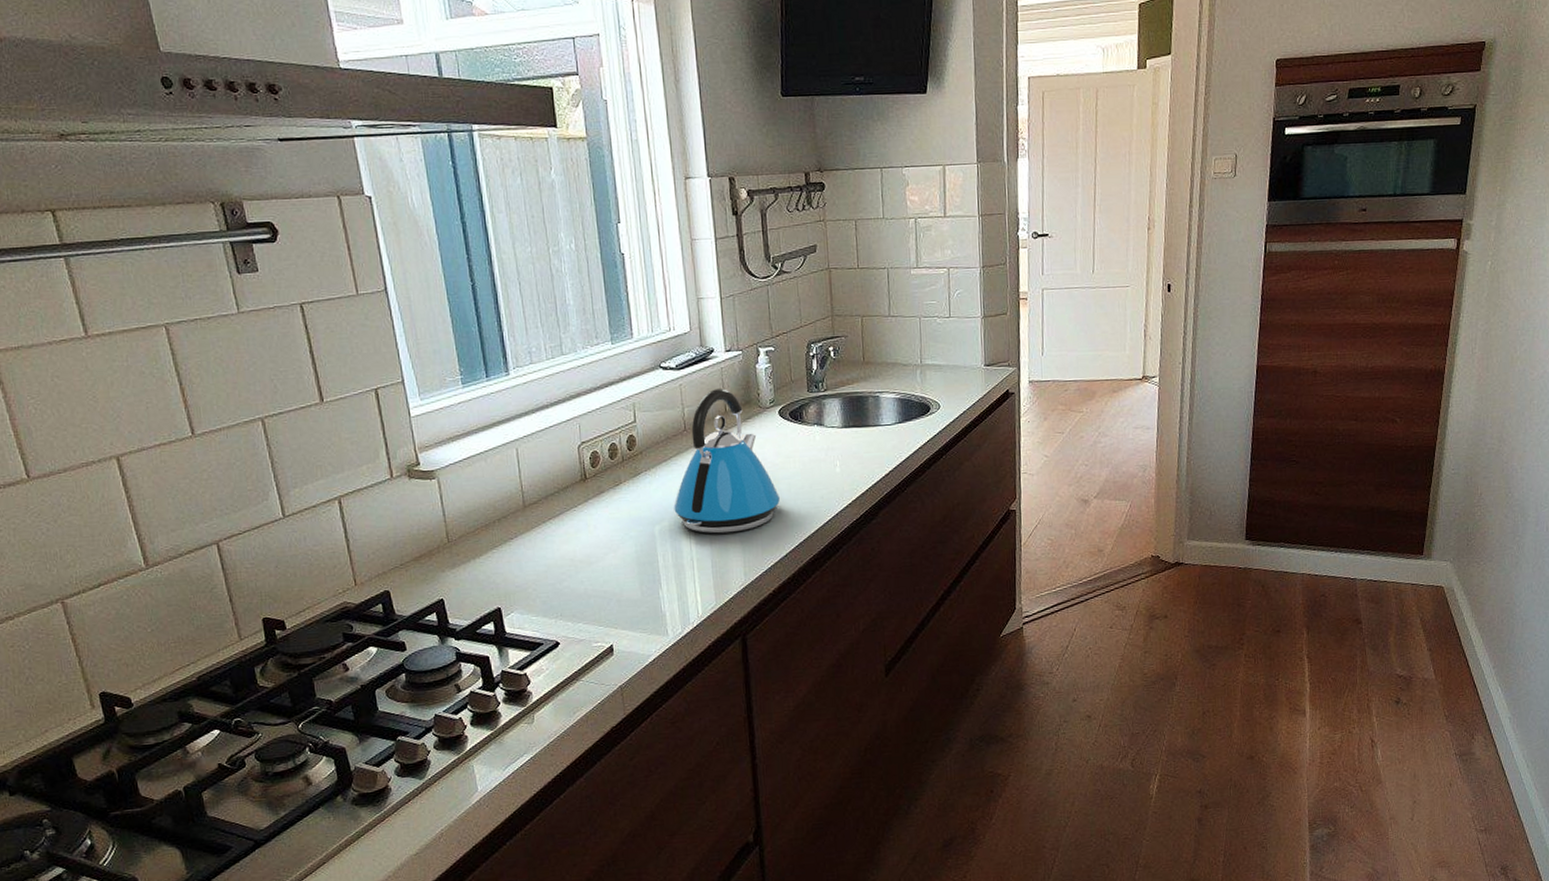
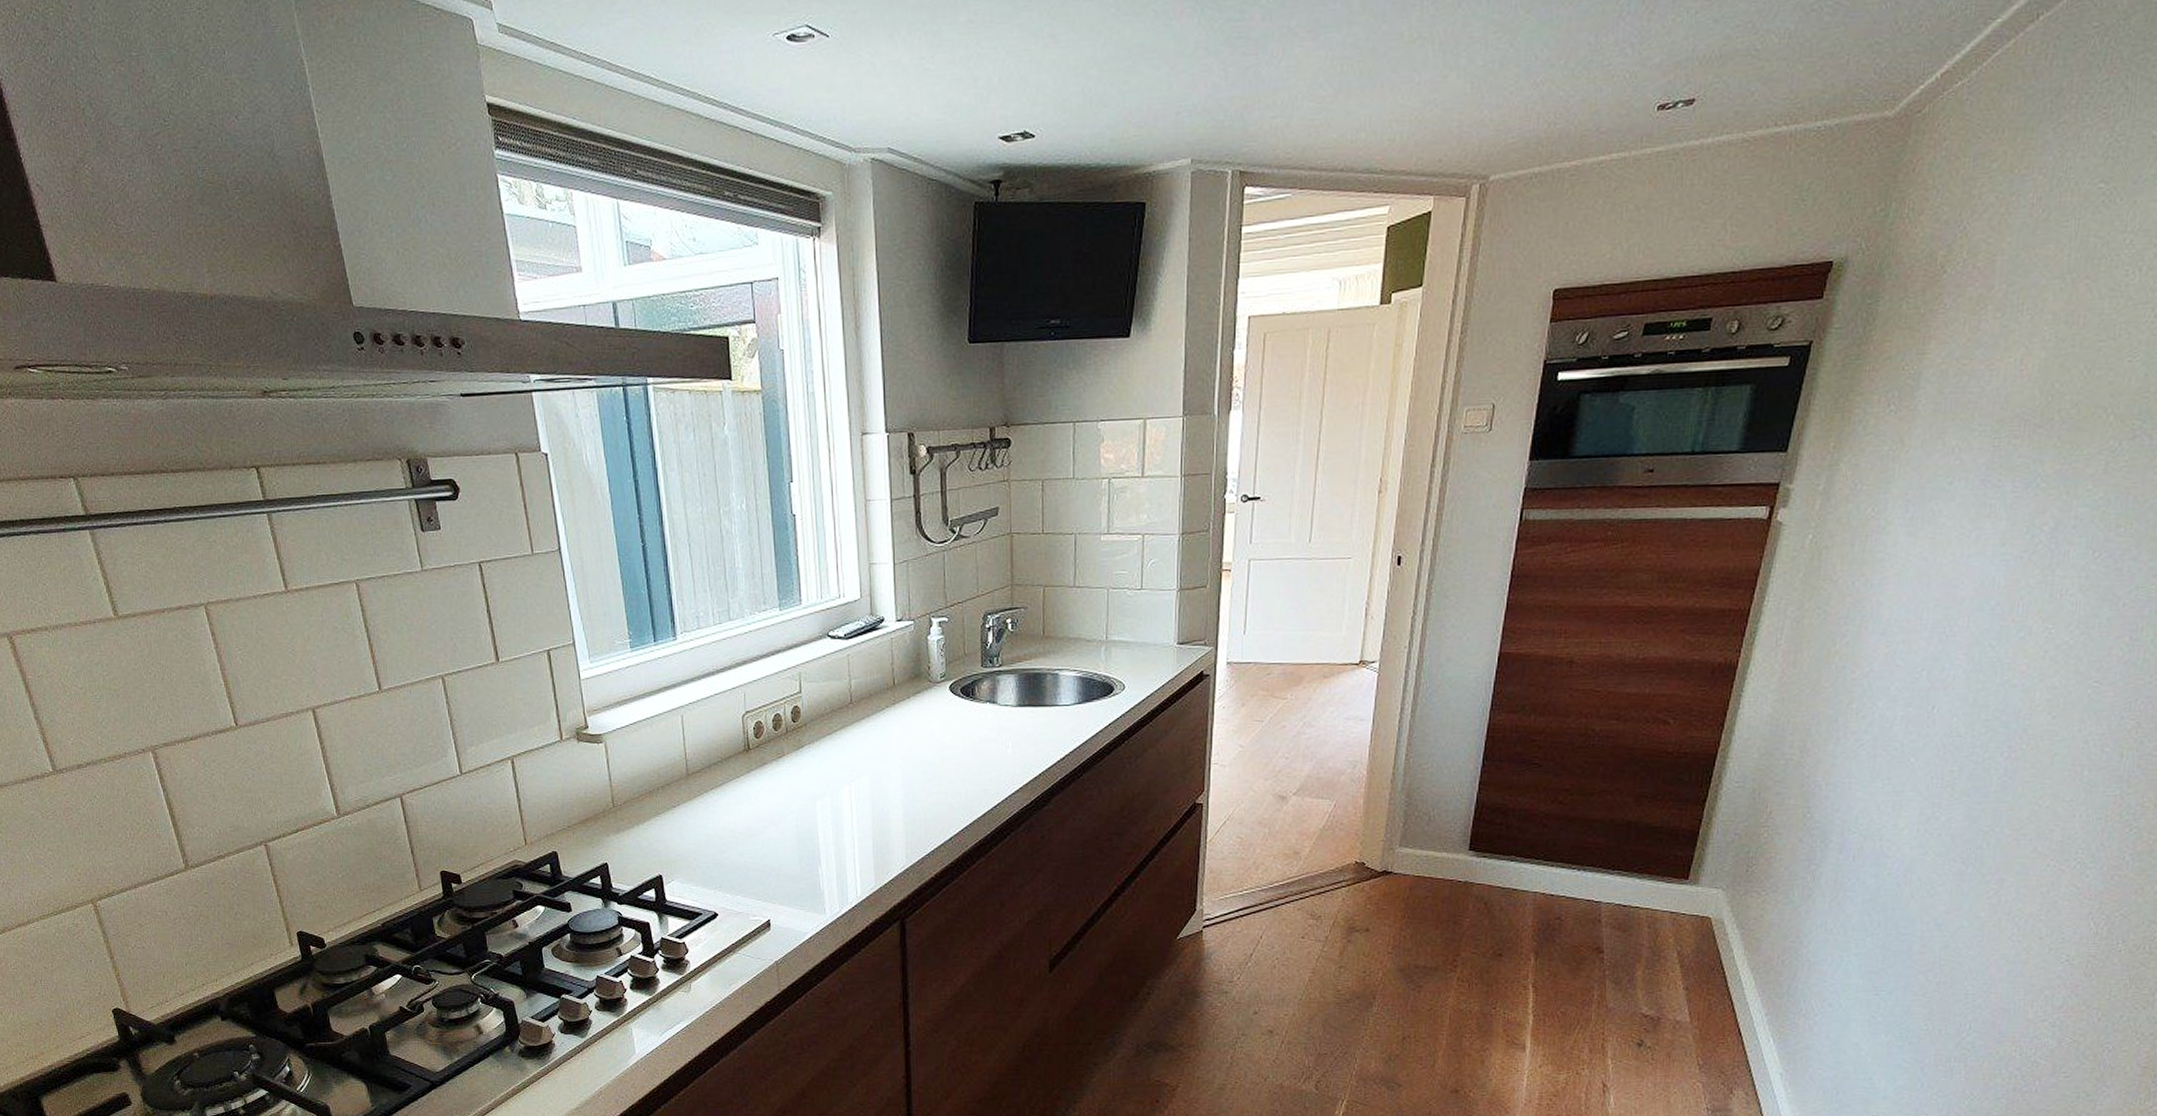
kettle: present [673,388,780,534] -> none [836,659,946,813]

